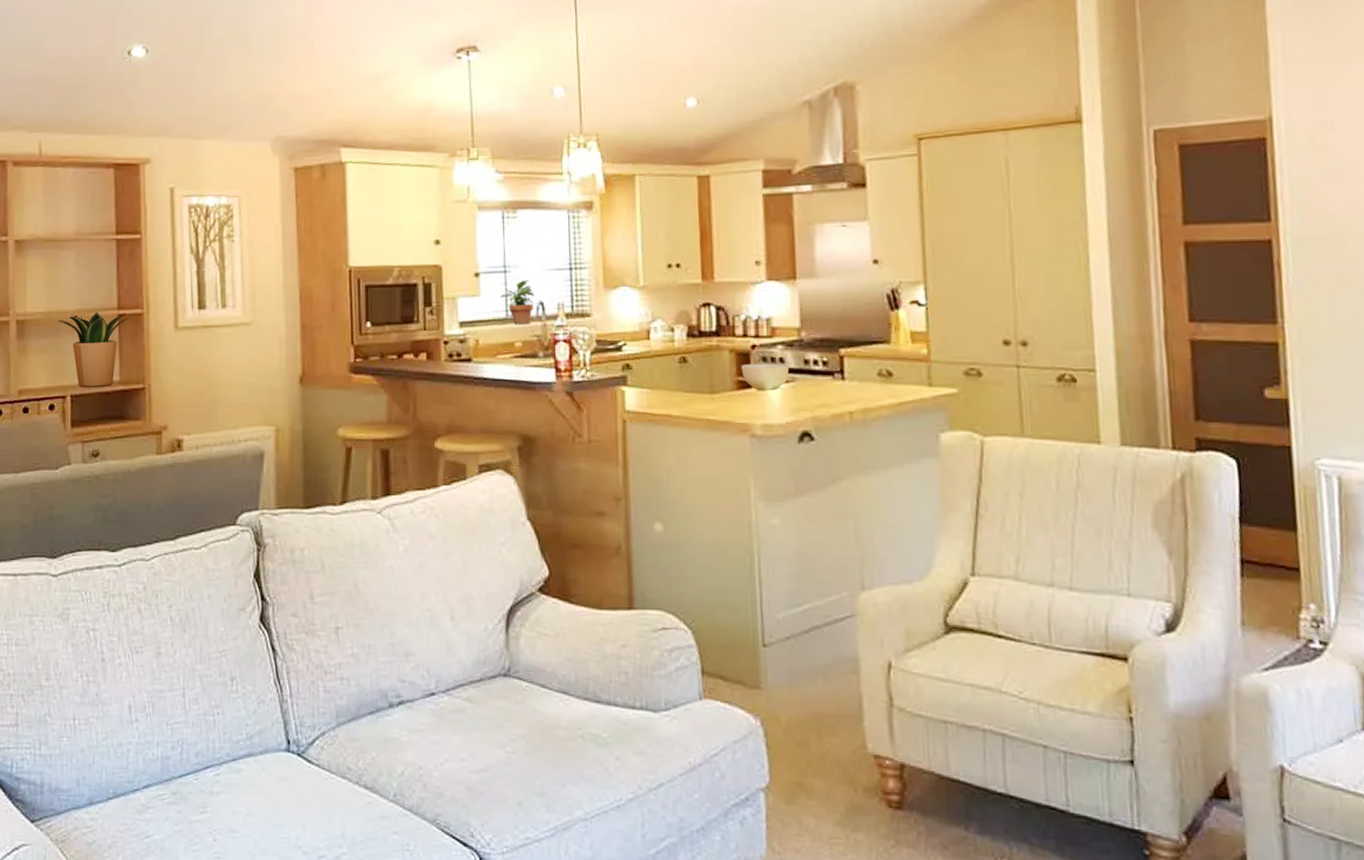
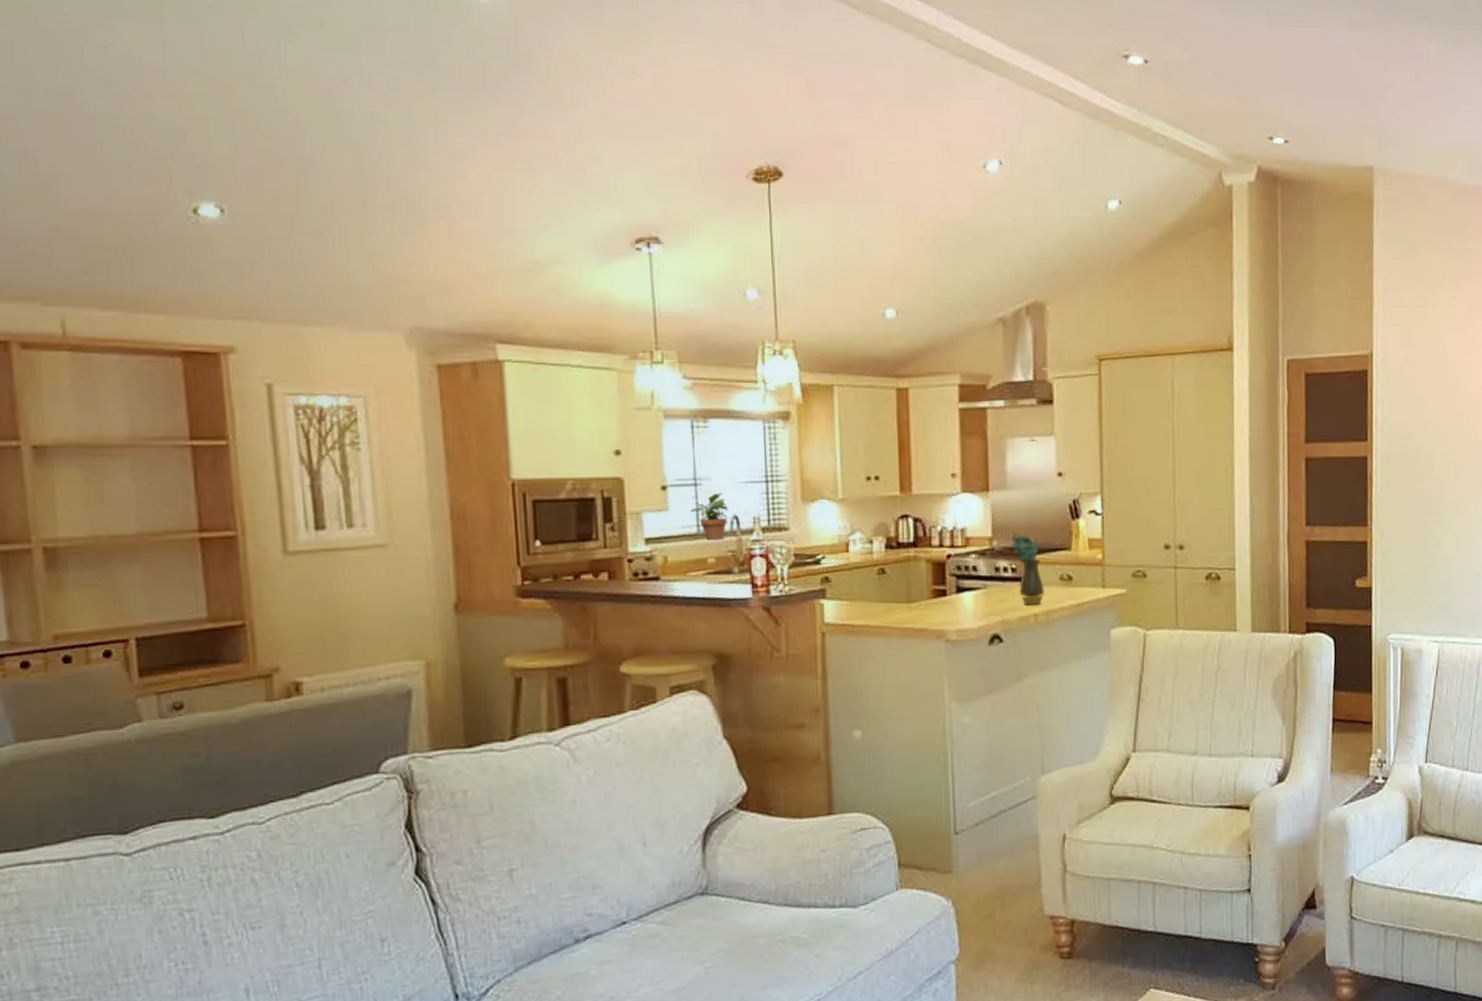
potted plant: present [58,312,134,388] -> none [109,535,224,628]
bowl: present [741,363,790,391] -> none [937,571,982,599]
vase: none [822,323,861,402] -> present [1011,532,1045,605]

